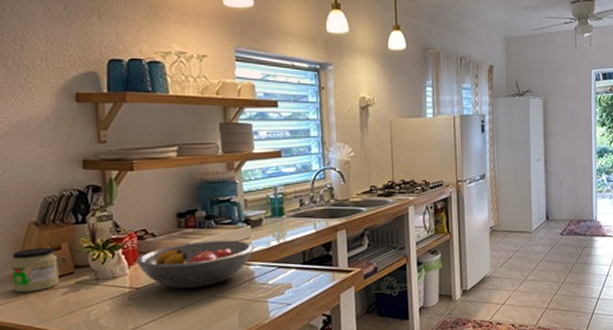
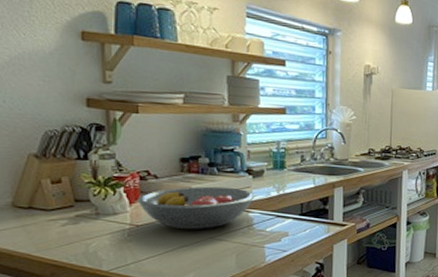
jar: present [11,247,60,293] -> none [9,179,59,222]

